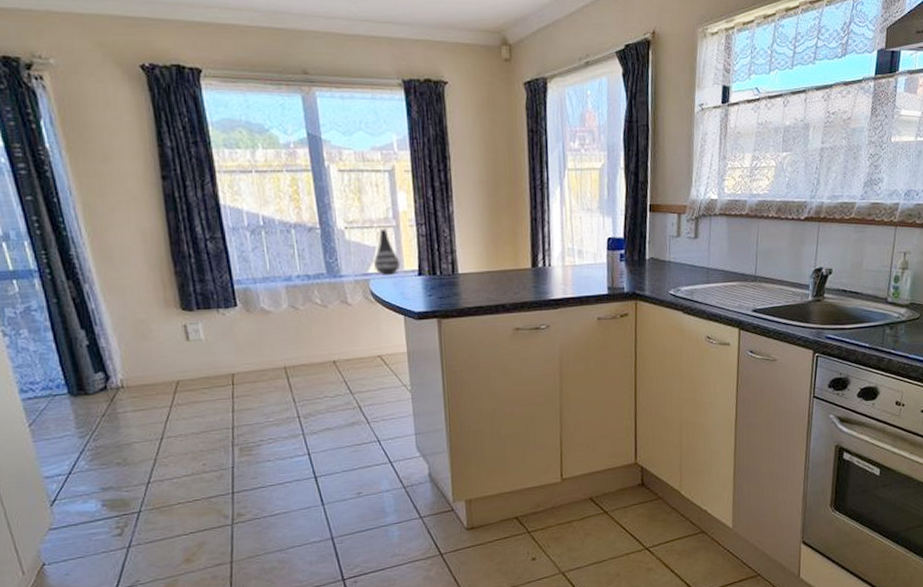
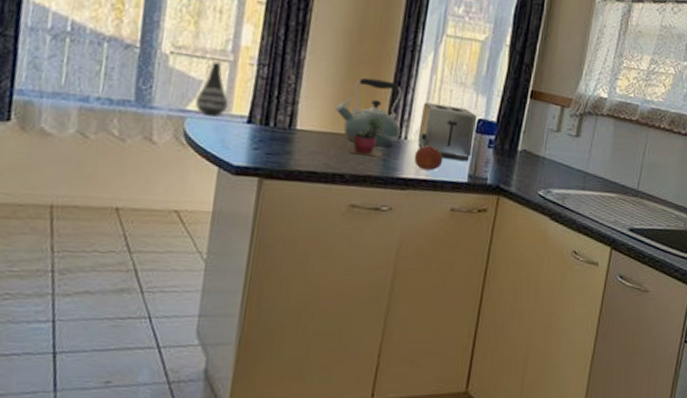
kettle: none [486,218,544,277] -> present [335,77,402,148]
succulent plant: none [504,250,533,287] -> present [348,114,385,158]
toaster: none [559,230,607,277] -> present [417,102,478,162]
fruit: none [559,267,584,290] -> present [414,144,444,171]

